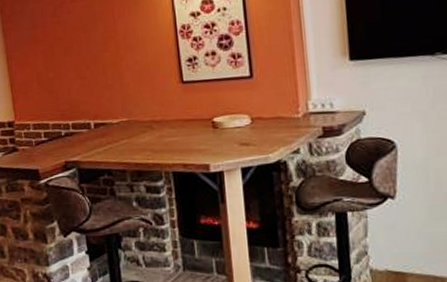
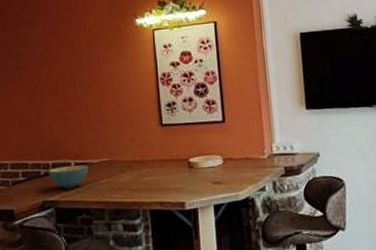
cereal bowl: none [69,125,108,149] -> present [49,165,88,189]

